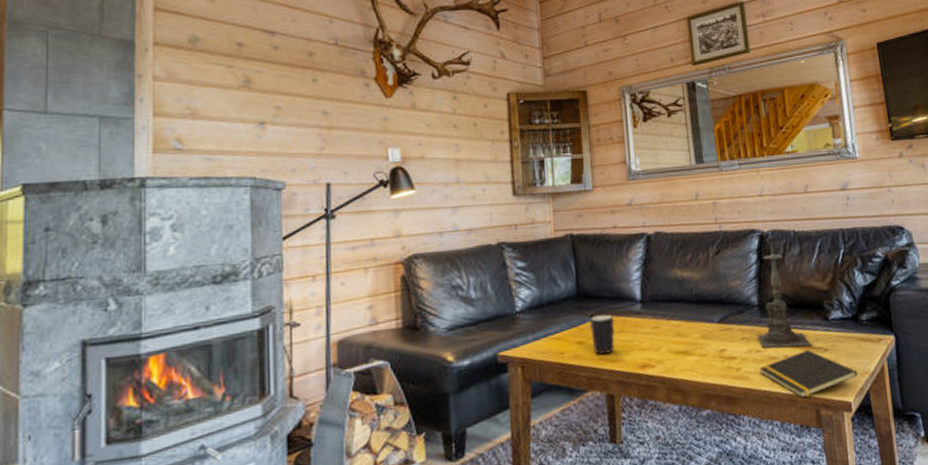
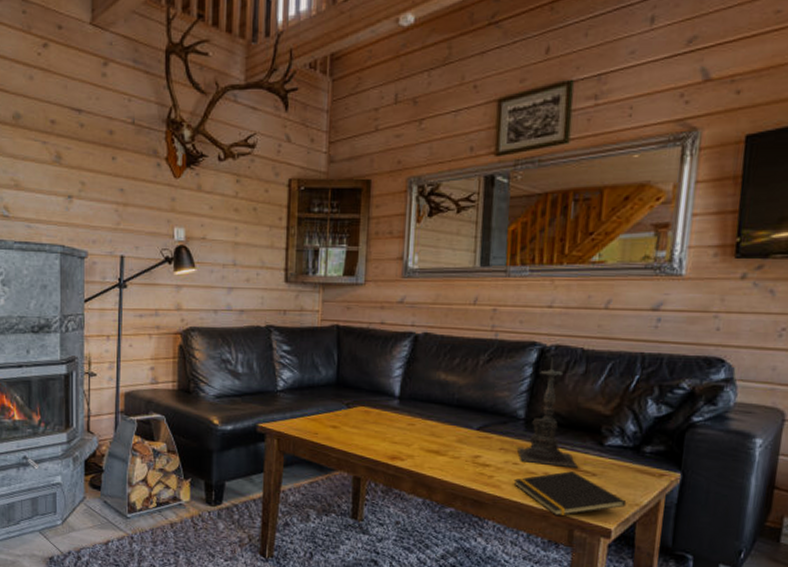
mug: present [590,314,615,355] -> none [345,404,369,441]

